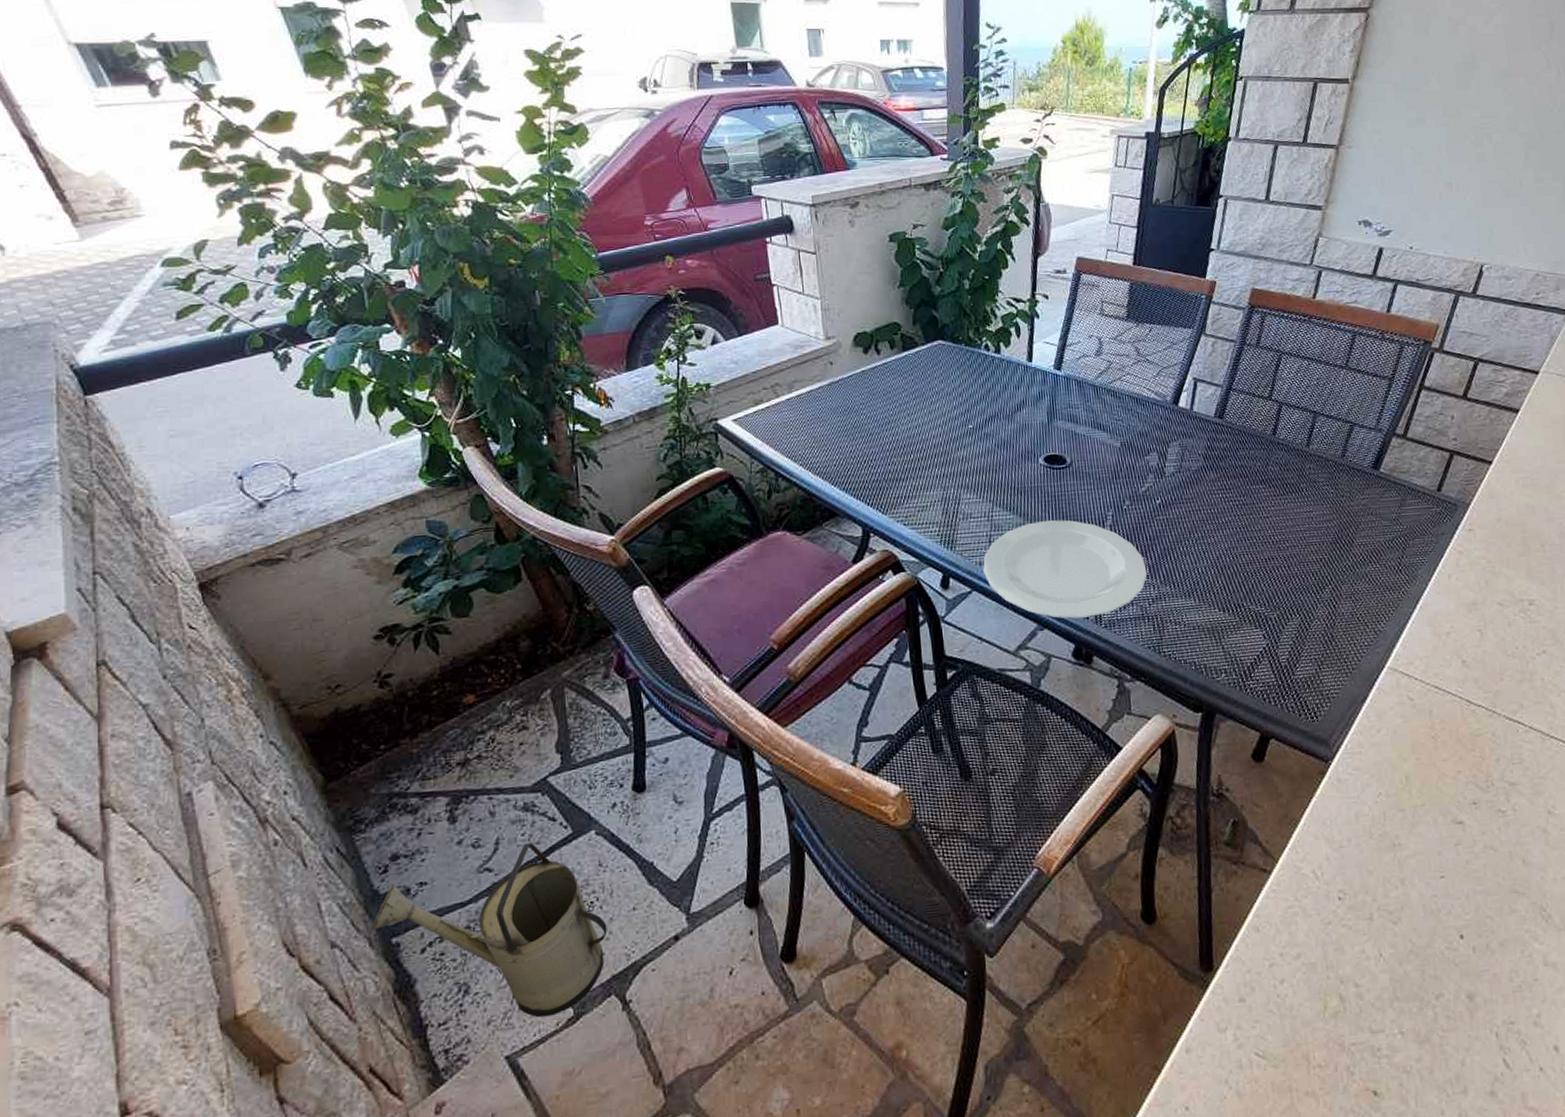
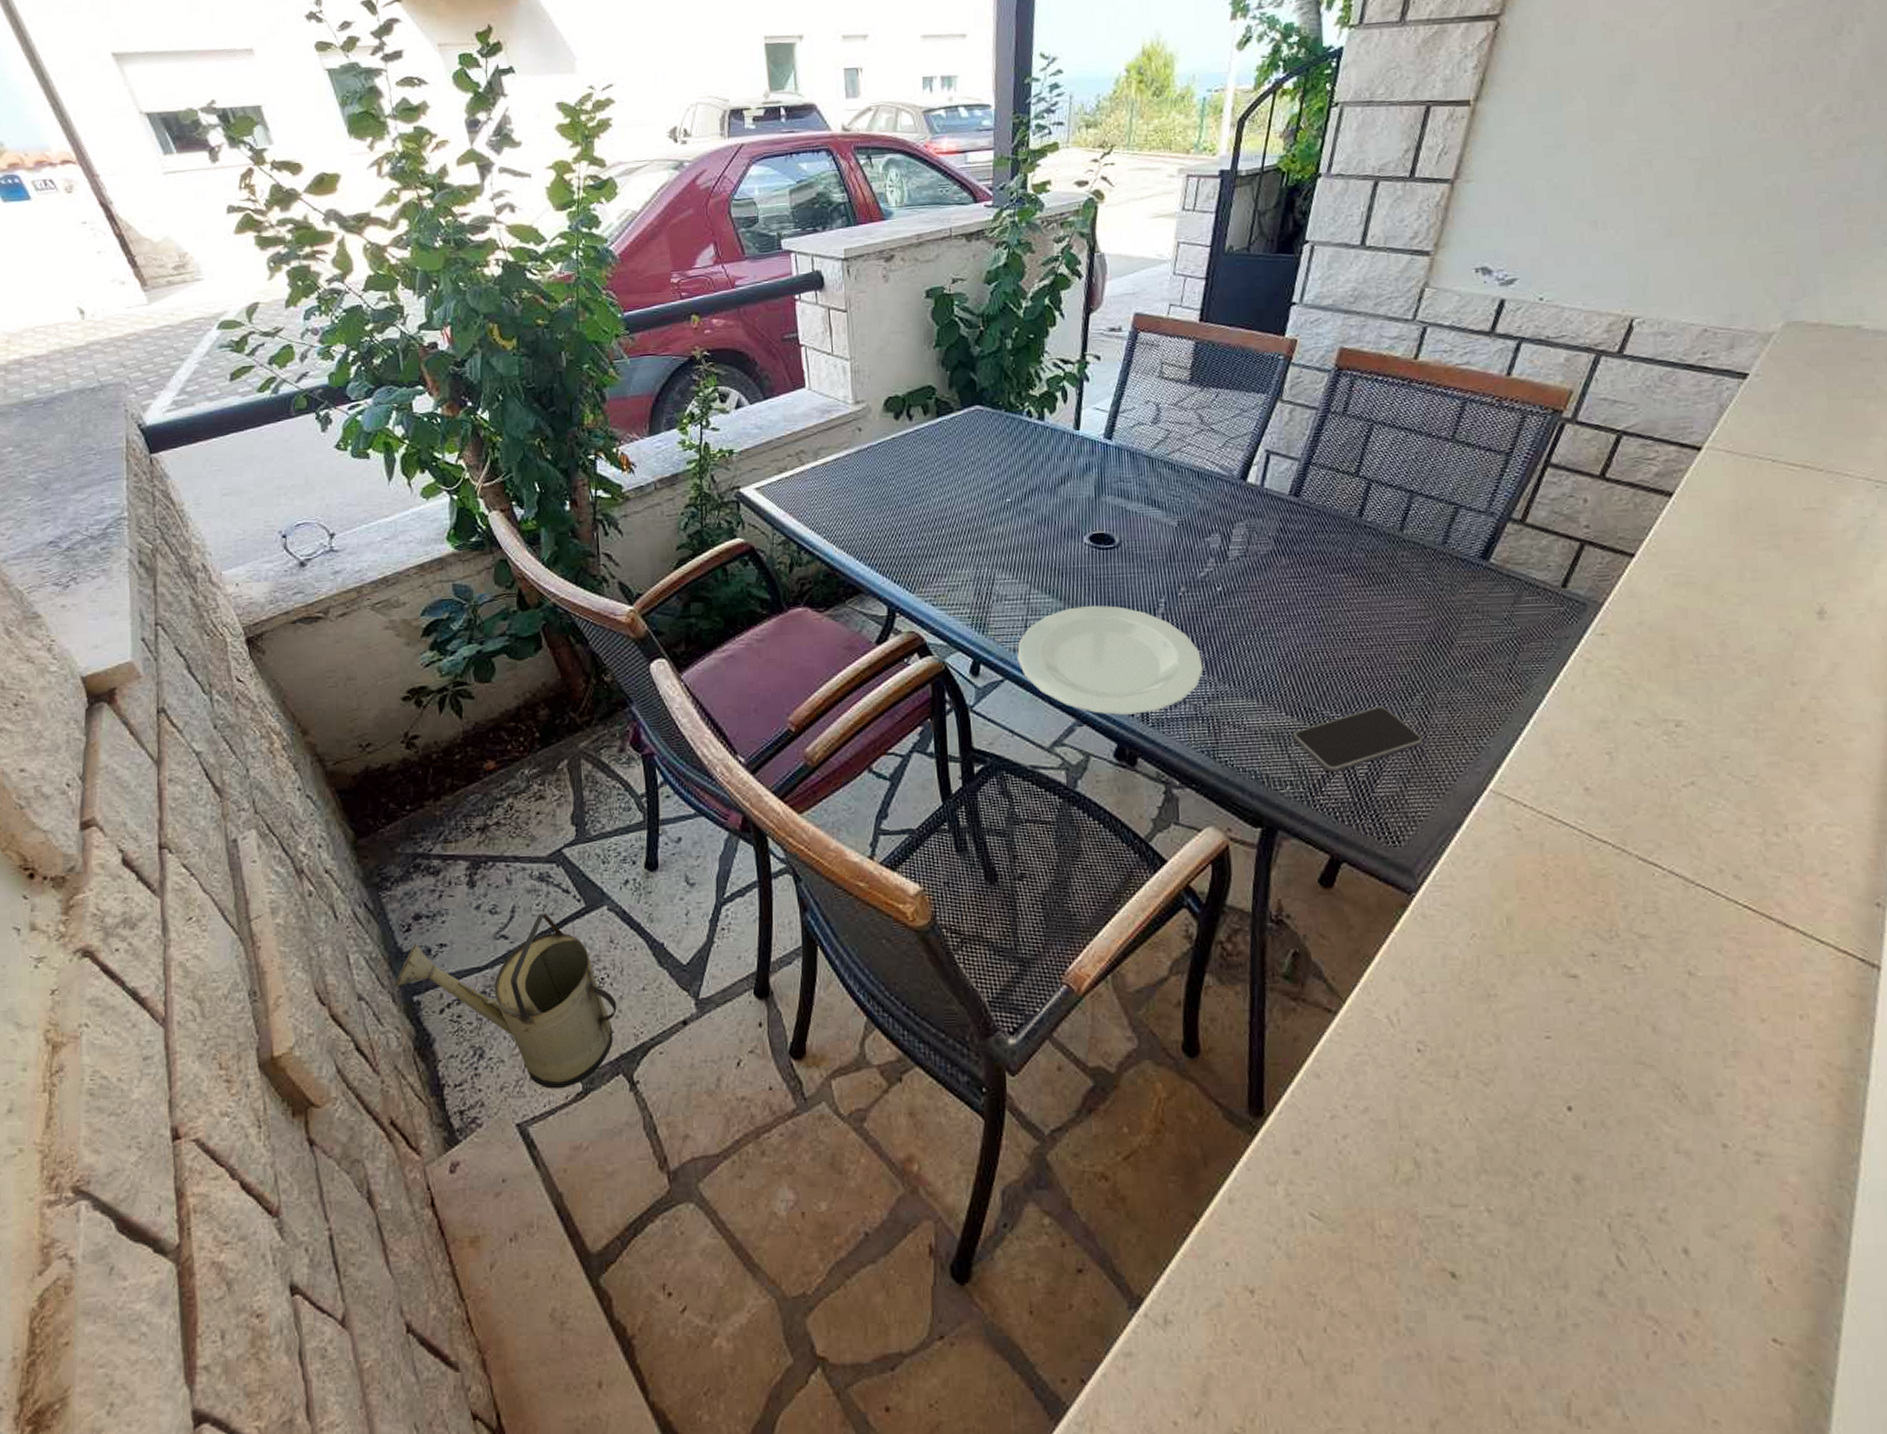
mobile phone: none [1225,600,1332,660] -> present [1293,707,1422,772]

